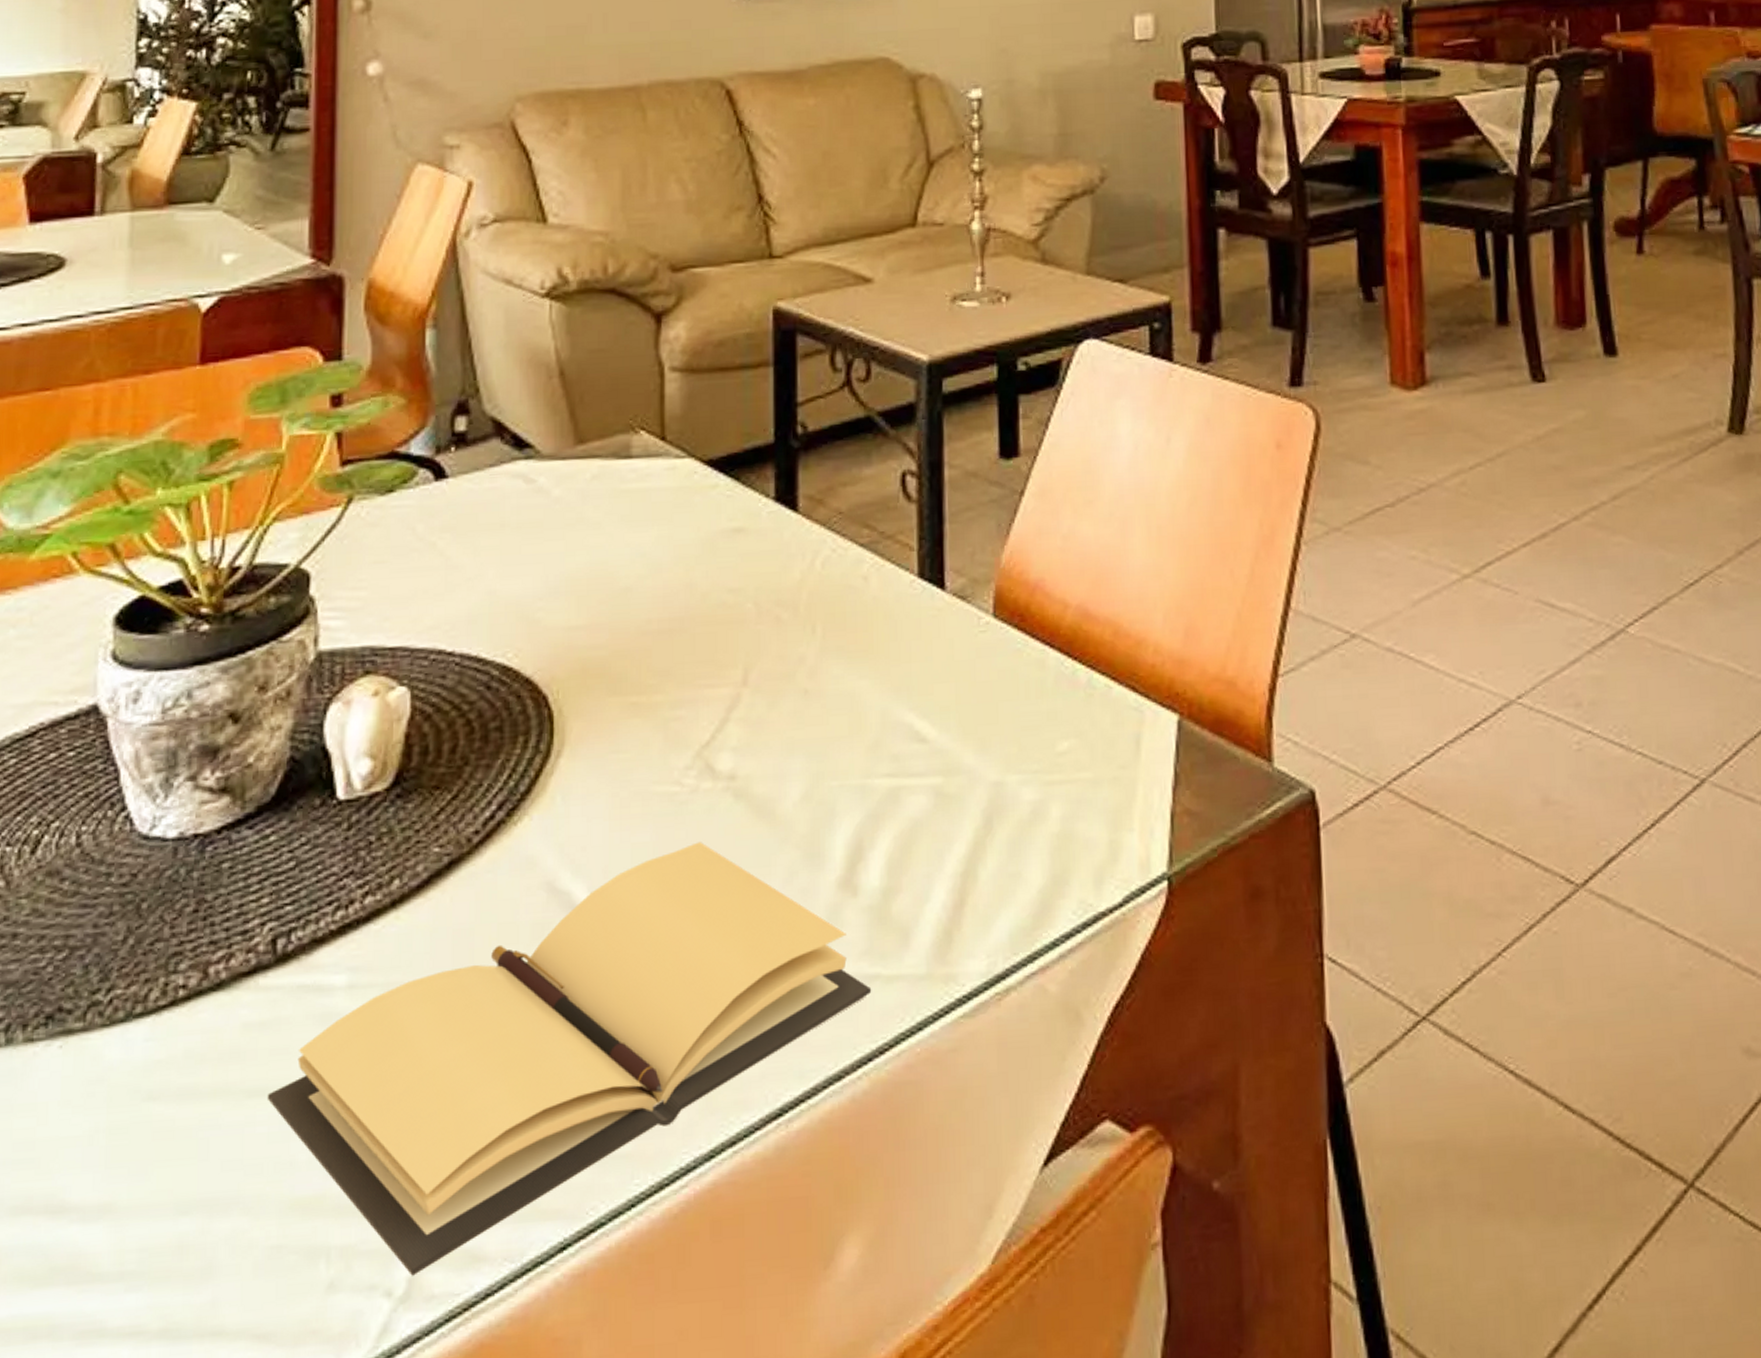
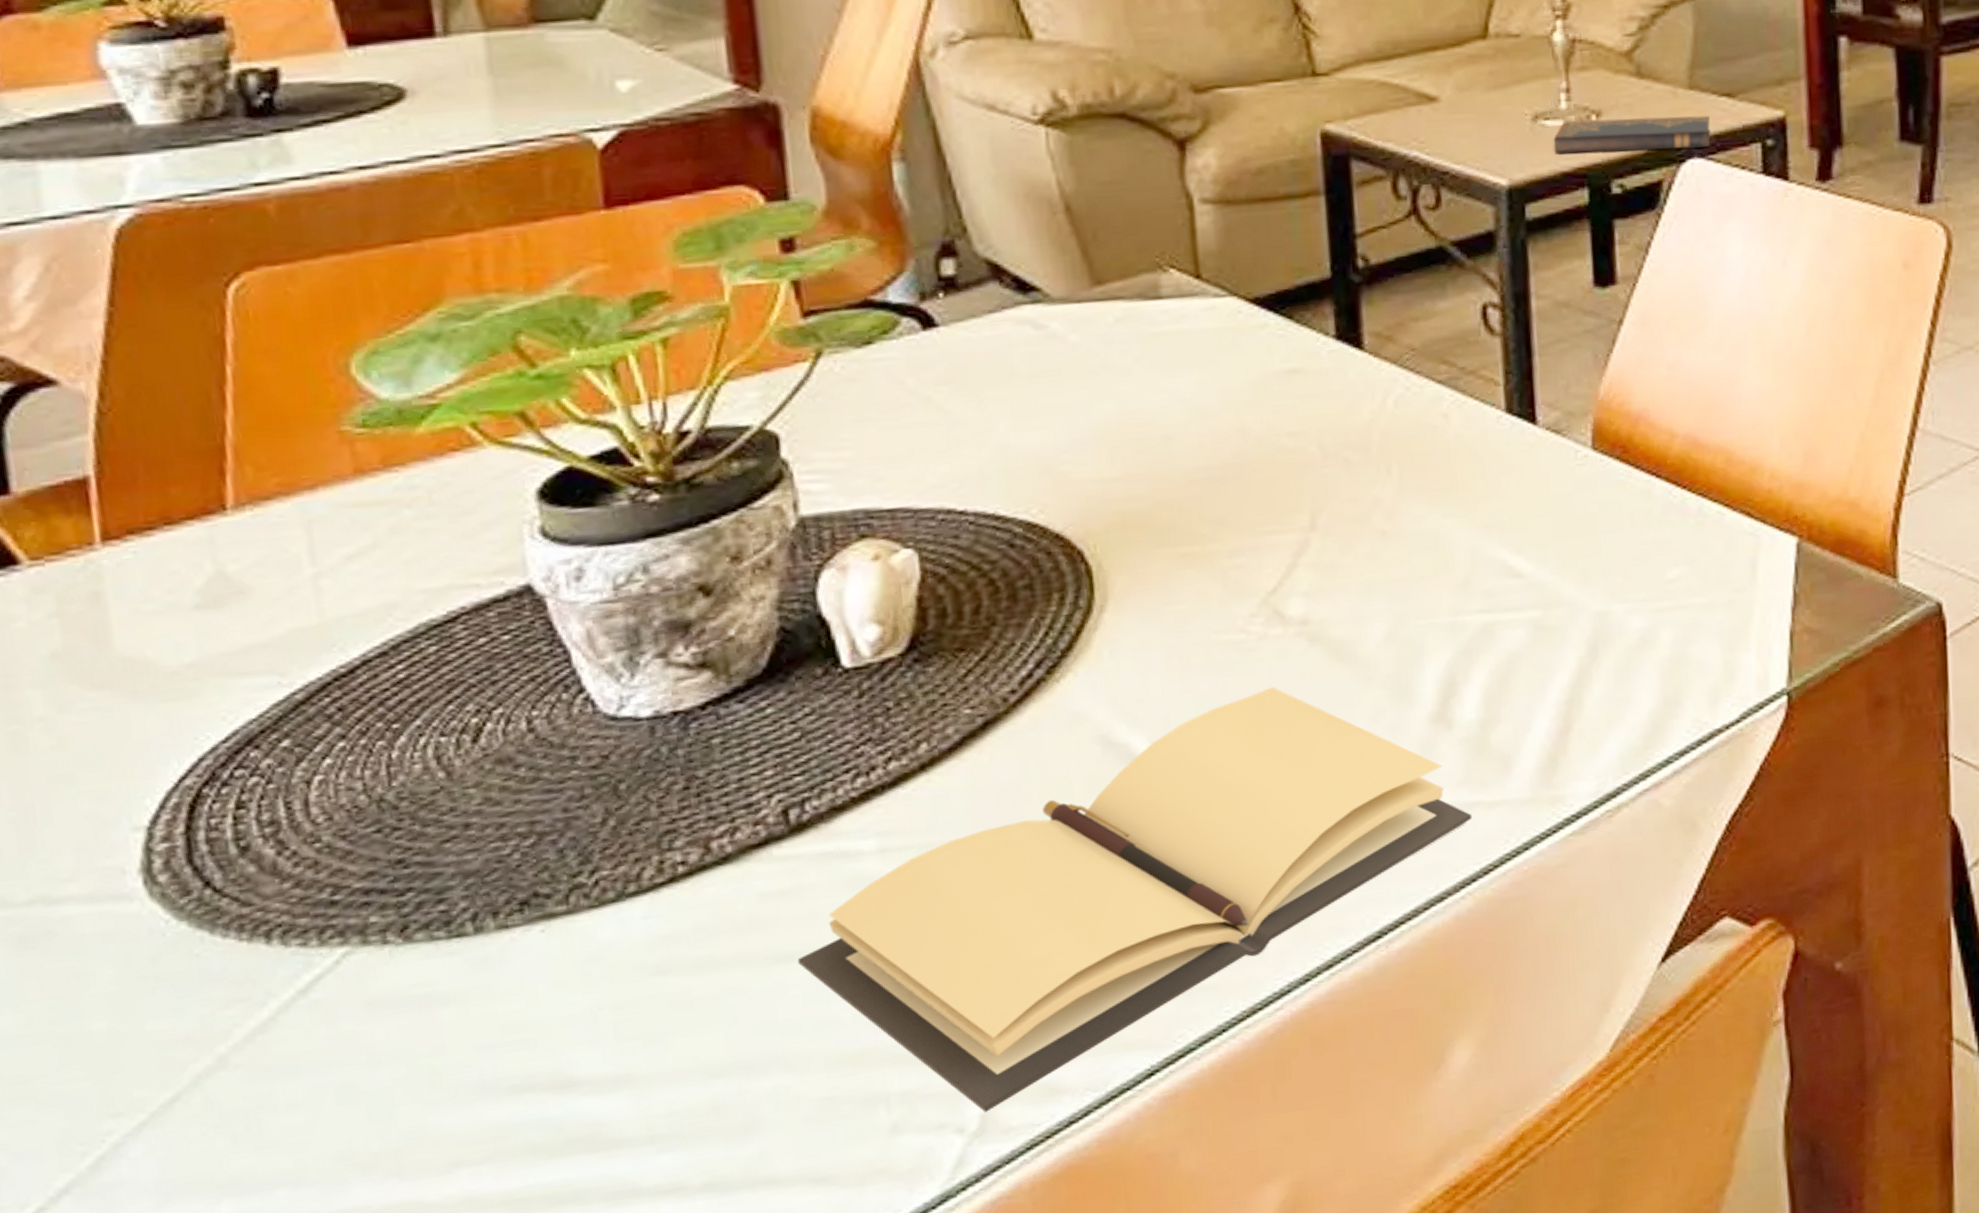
hardcover book: none [968,299,1105,332] -> present [1553,115,1711,154]

